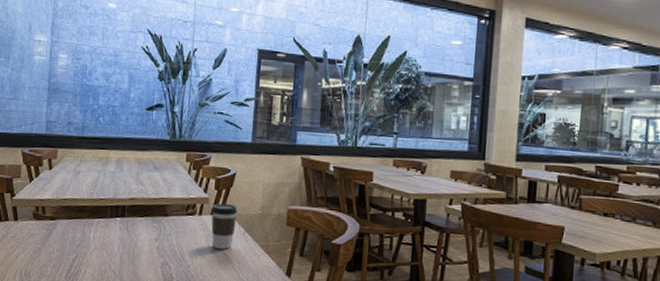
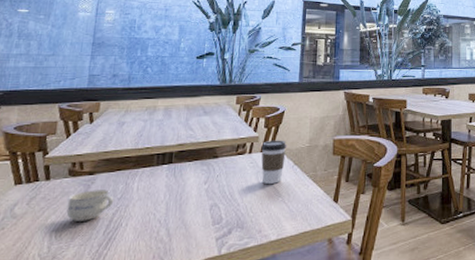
cup: none [33,234,73,263] -> present [66,190,114,221]

